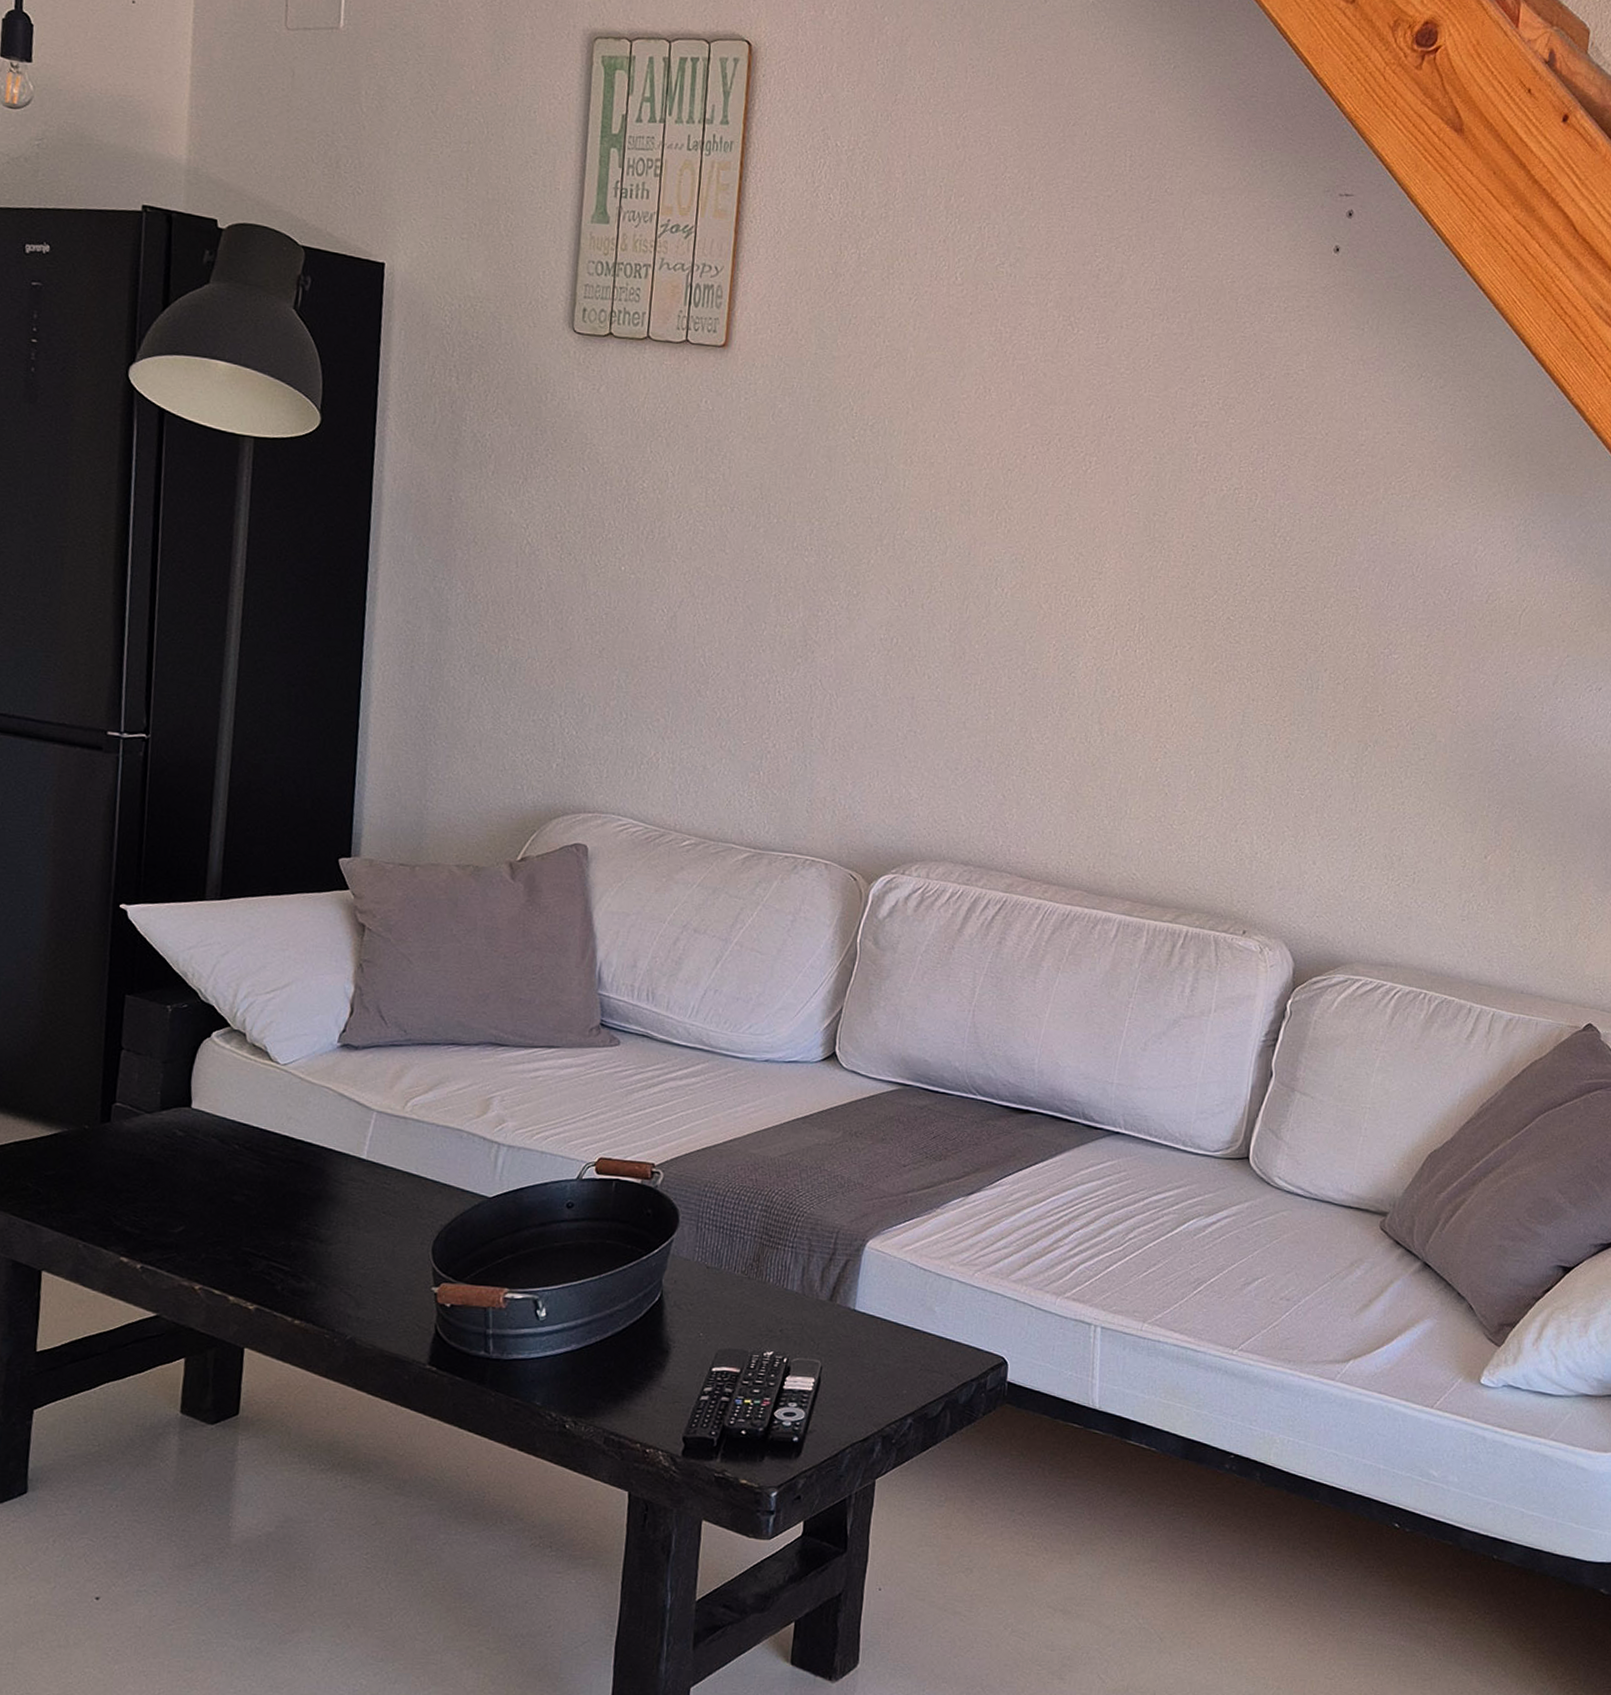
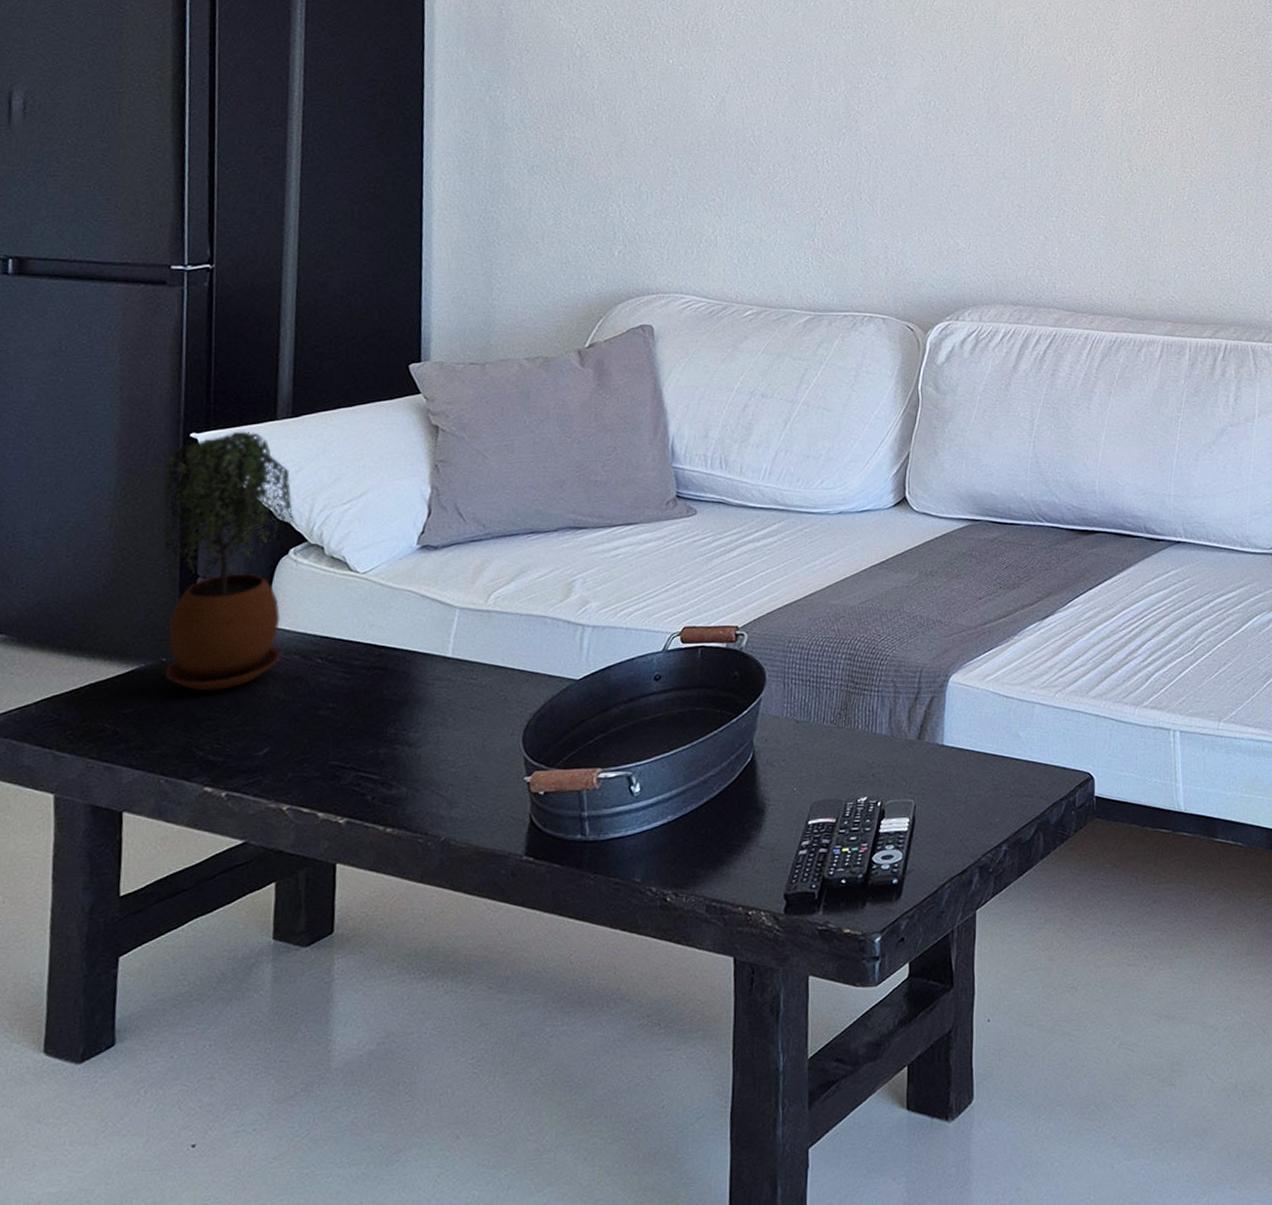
potted plant: none [87,907,221,1164] -> present [162,431,298,691]

